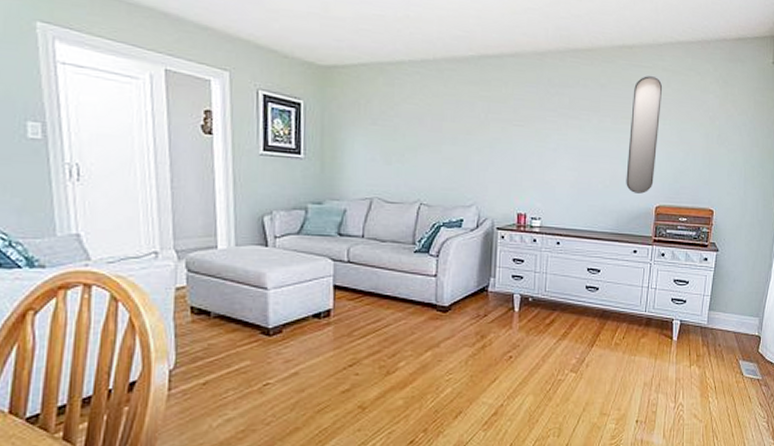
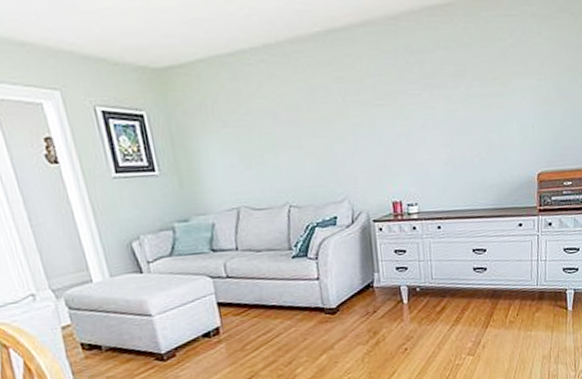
home mirror: present [626,76,663,194] -> none [501,26,534,162]

